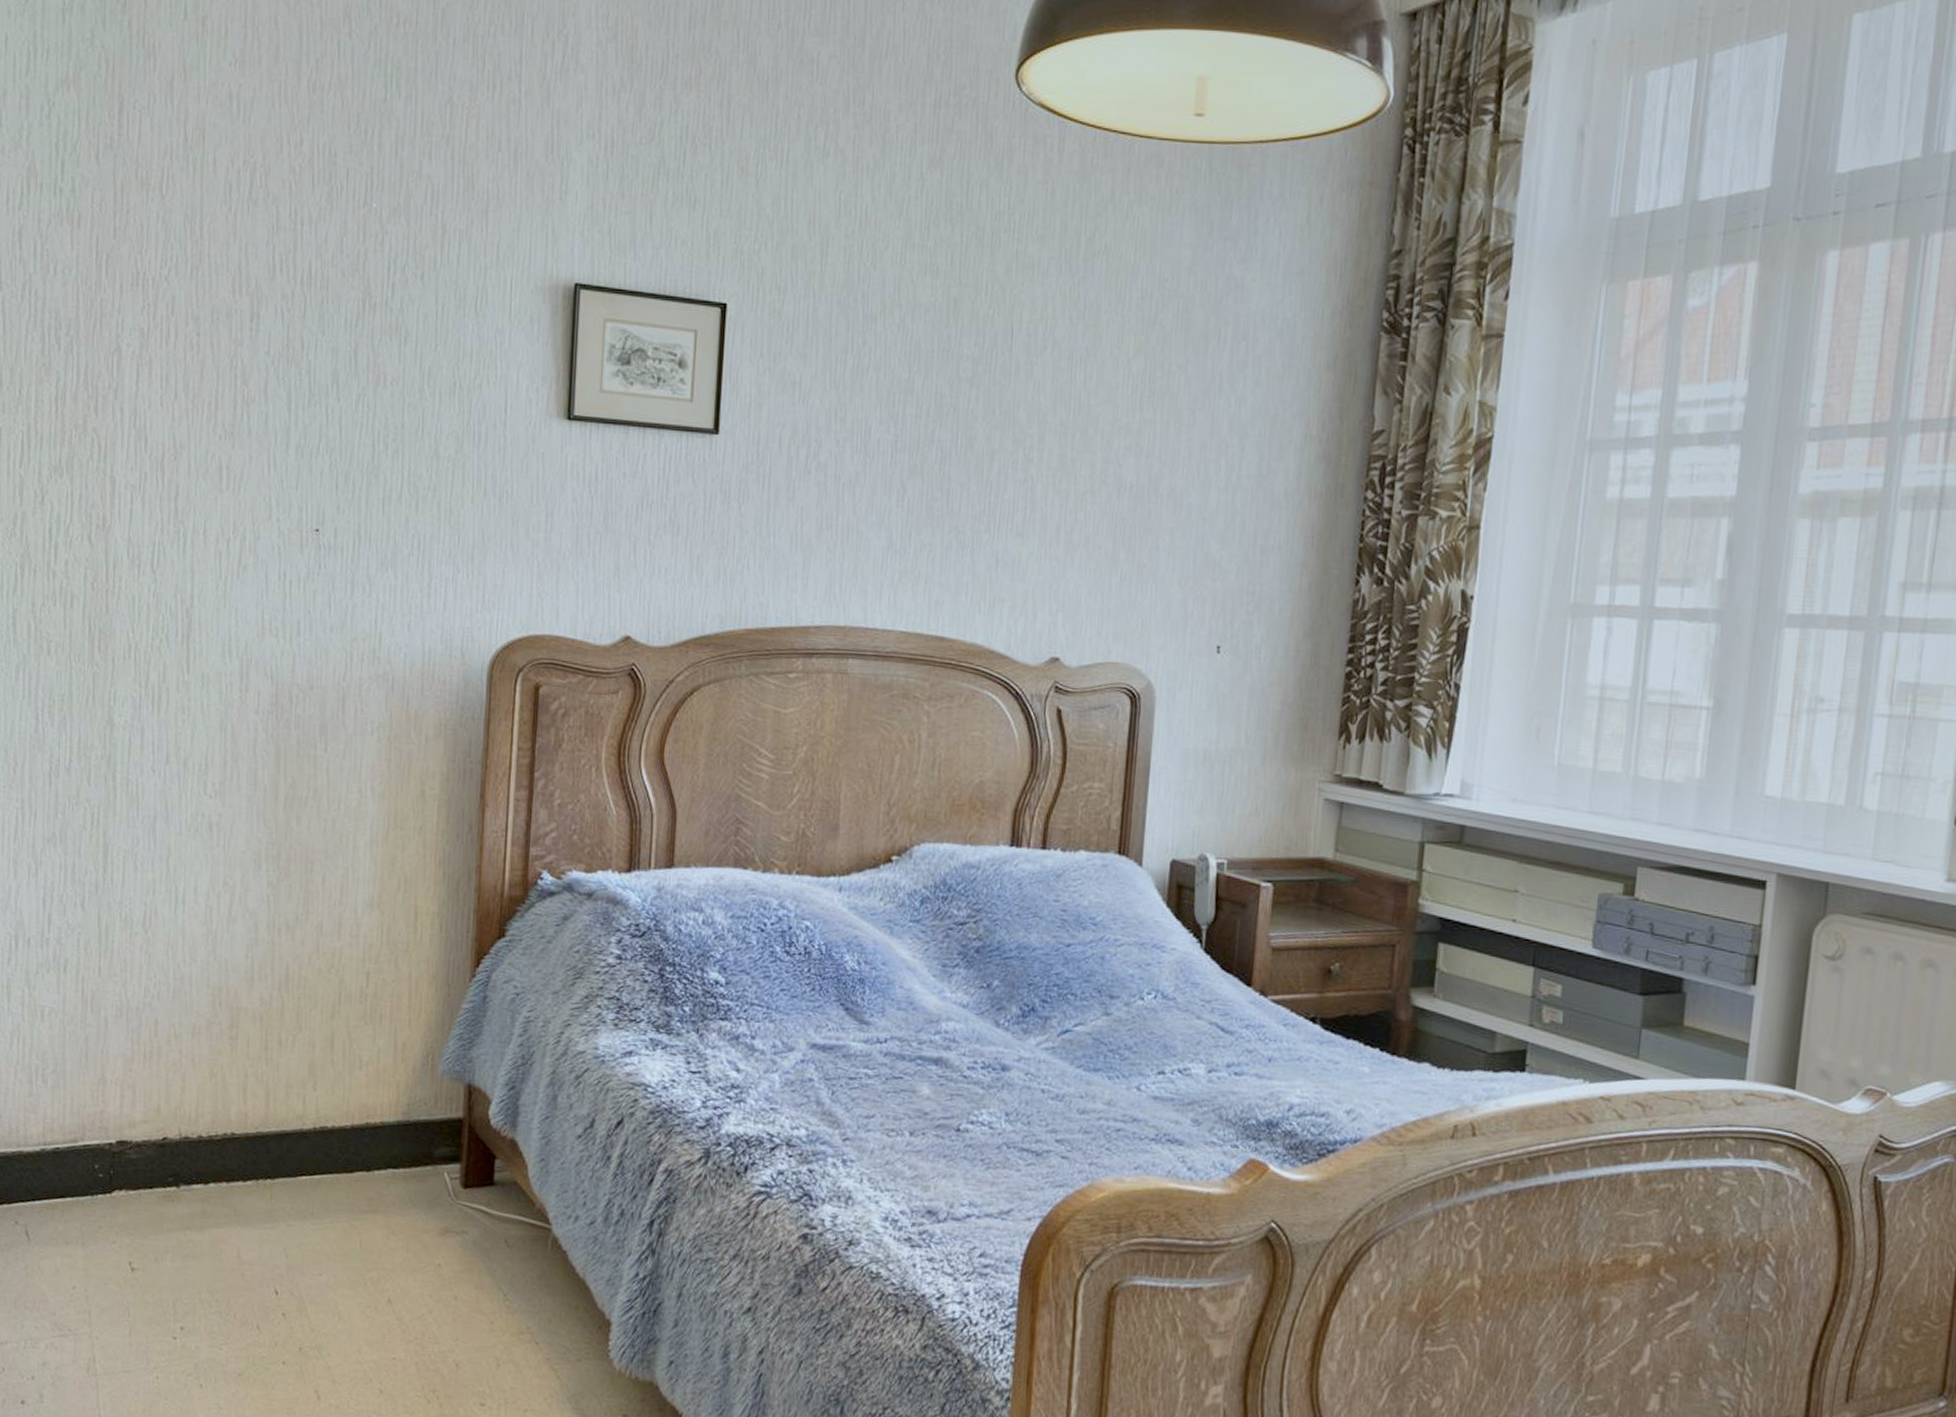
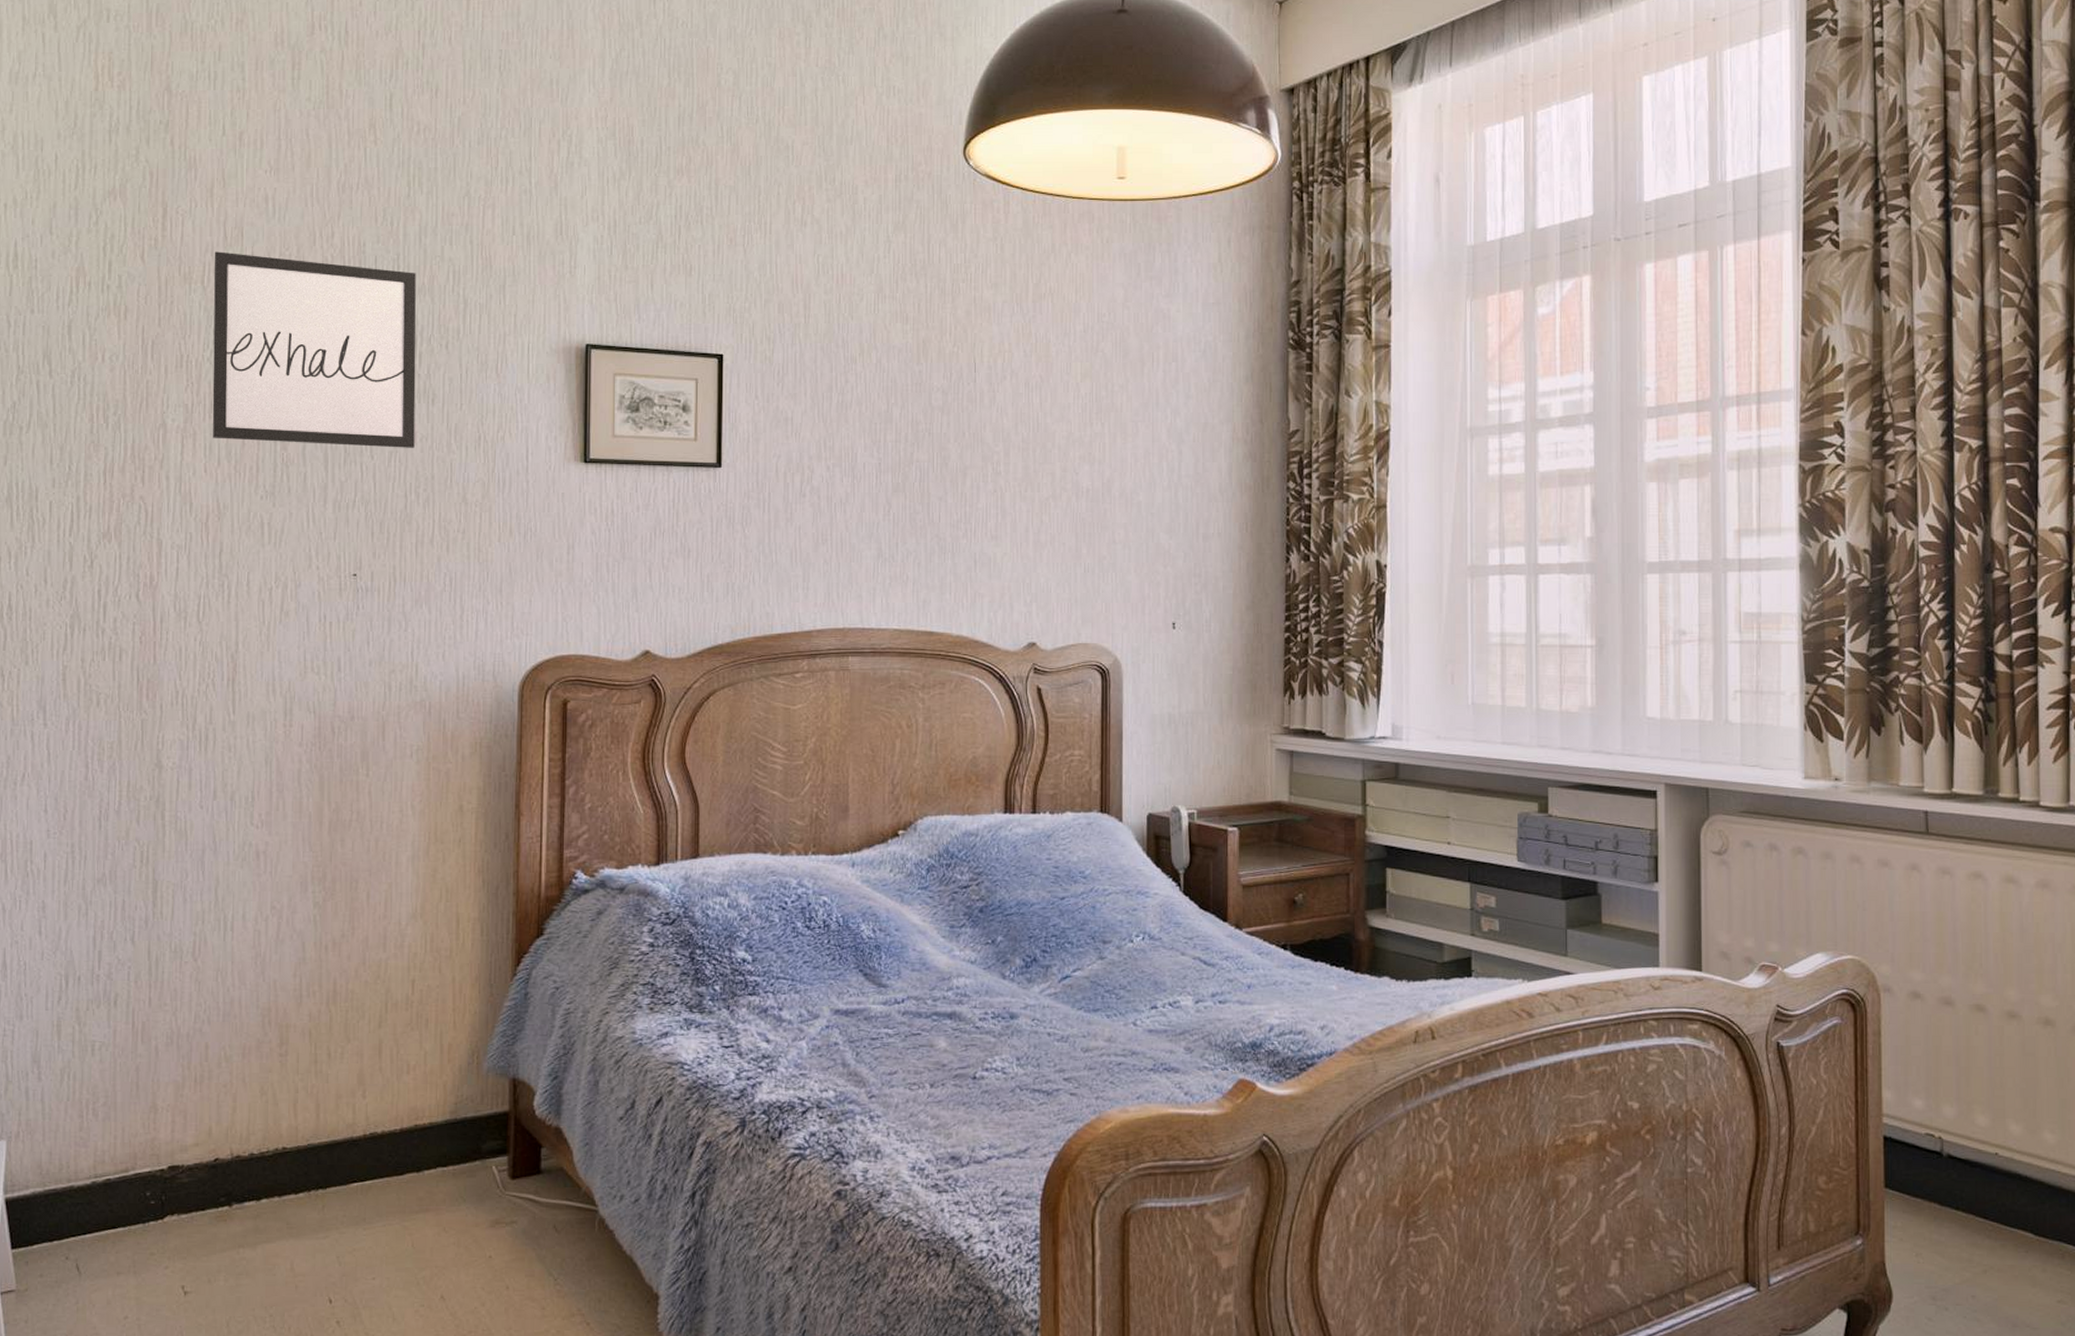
wall art: none [169,155,391,392] -> present [212,251,416,448]

